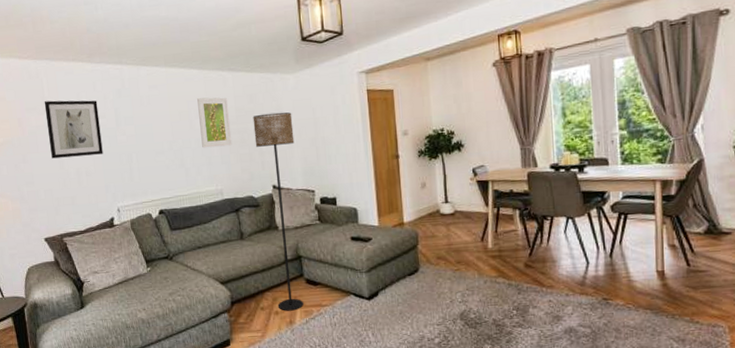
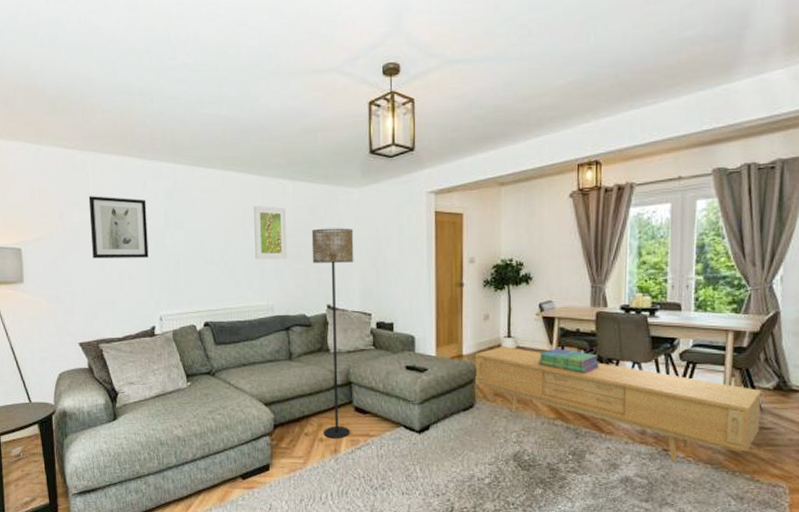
sideboard: none [416,211,695,309] -> present [475,345,762,461]
stack of books: none [476,209,535,232] -> present [538,348,599,374]

